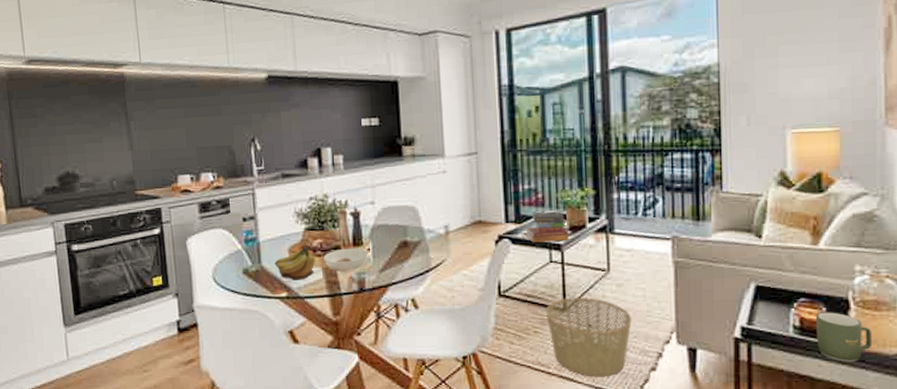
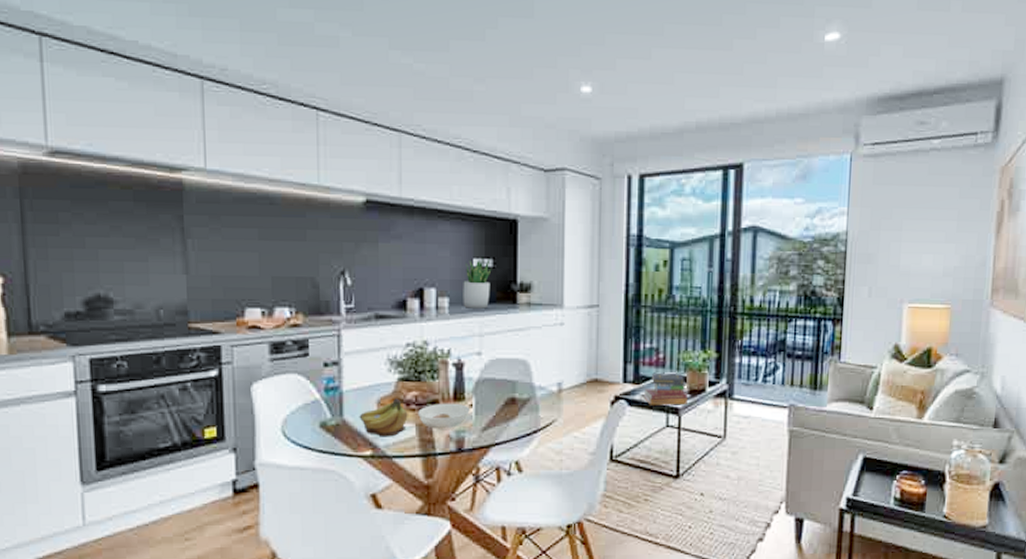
planter: none [354,117,379,163] -> present [463,257,492,309]
basket: present [545,297,632,377] -> none [657,465,744,548]
mug: present [816,312,873,362] -> none [914,485,963,533]

